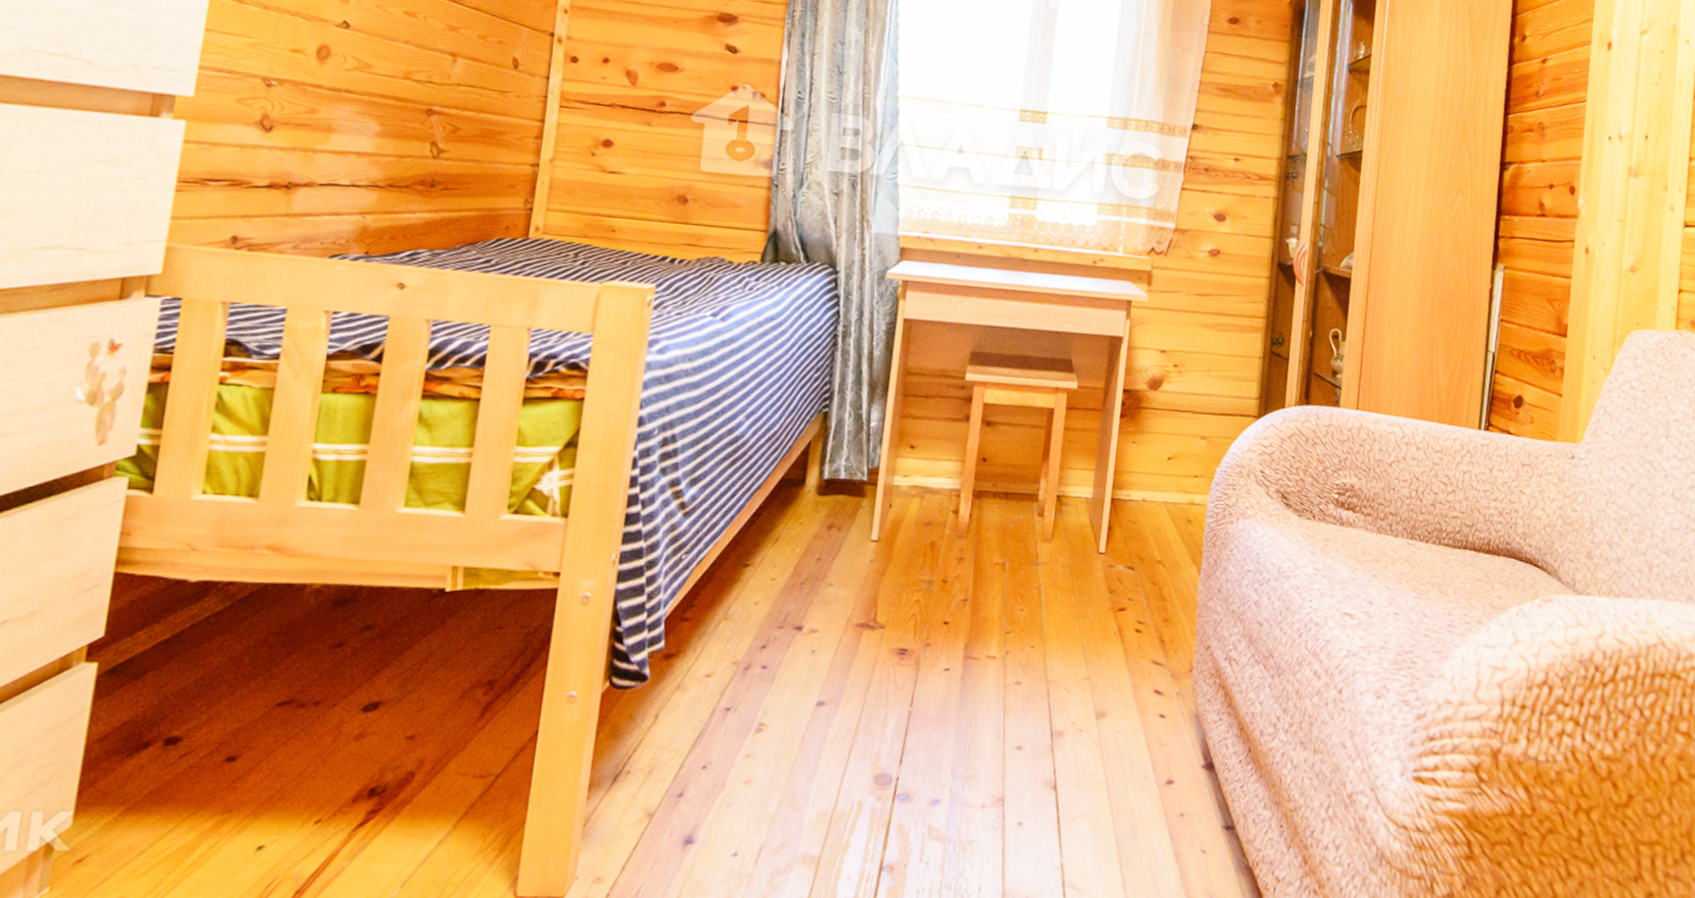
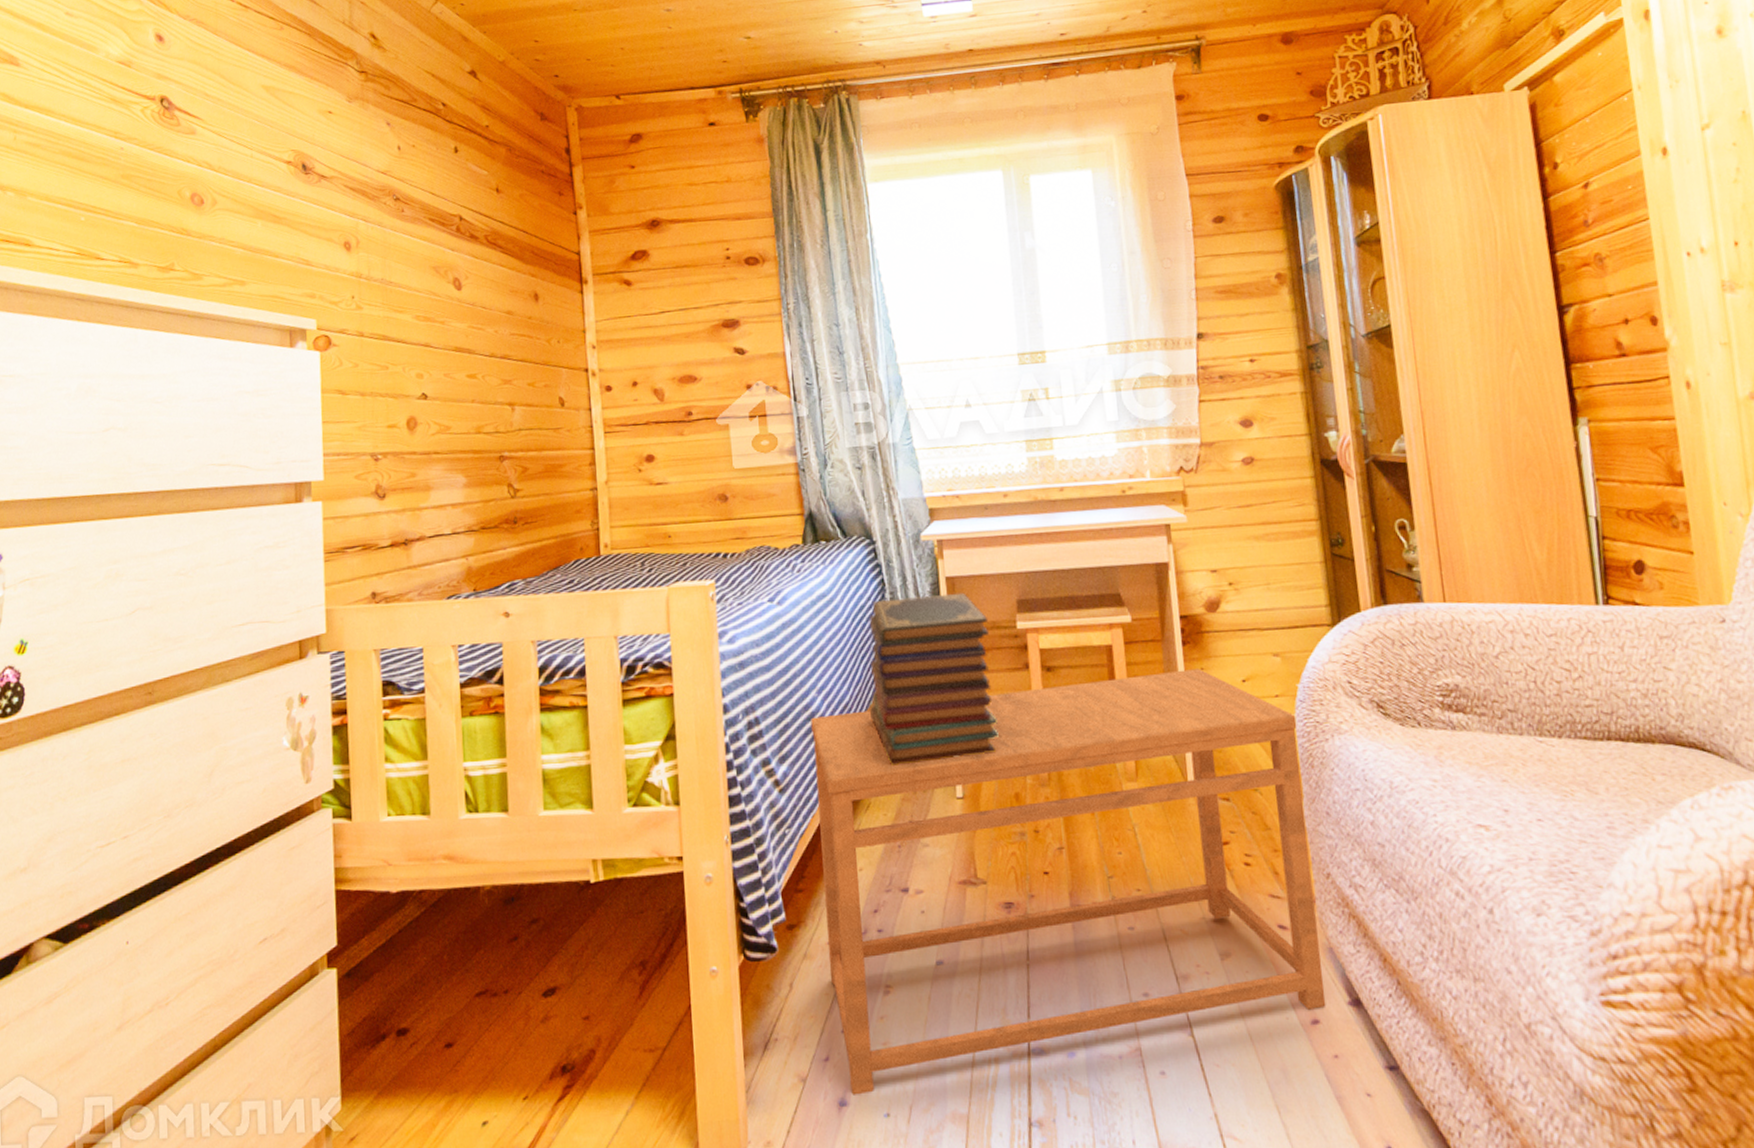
side table: none [700,441,1209,833] -> present [811,669,1326,1095]
book stack: none [798,332,939,502] -> present [869,592,999,765]

